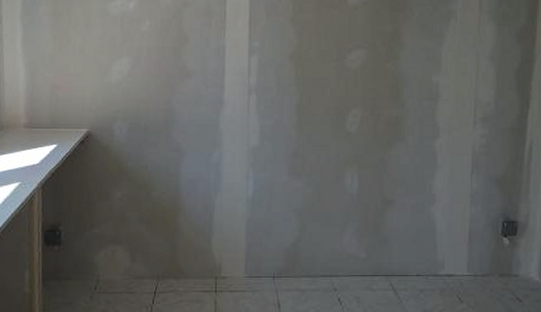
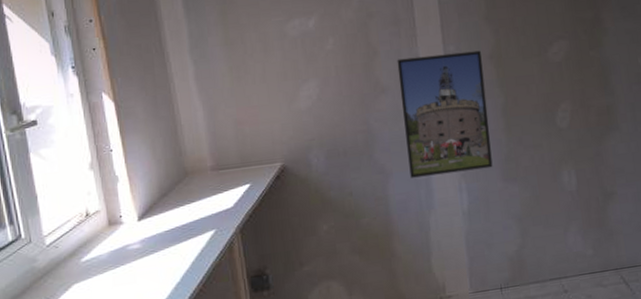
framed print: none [203,47,283,161] -> present [397,50,493,178]

